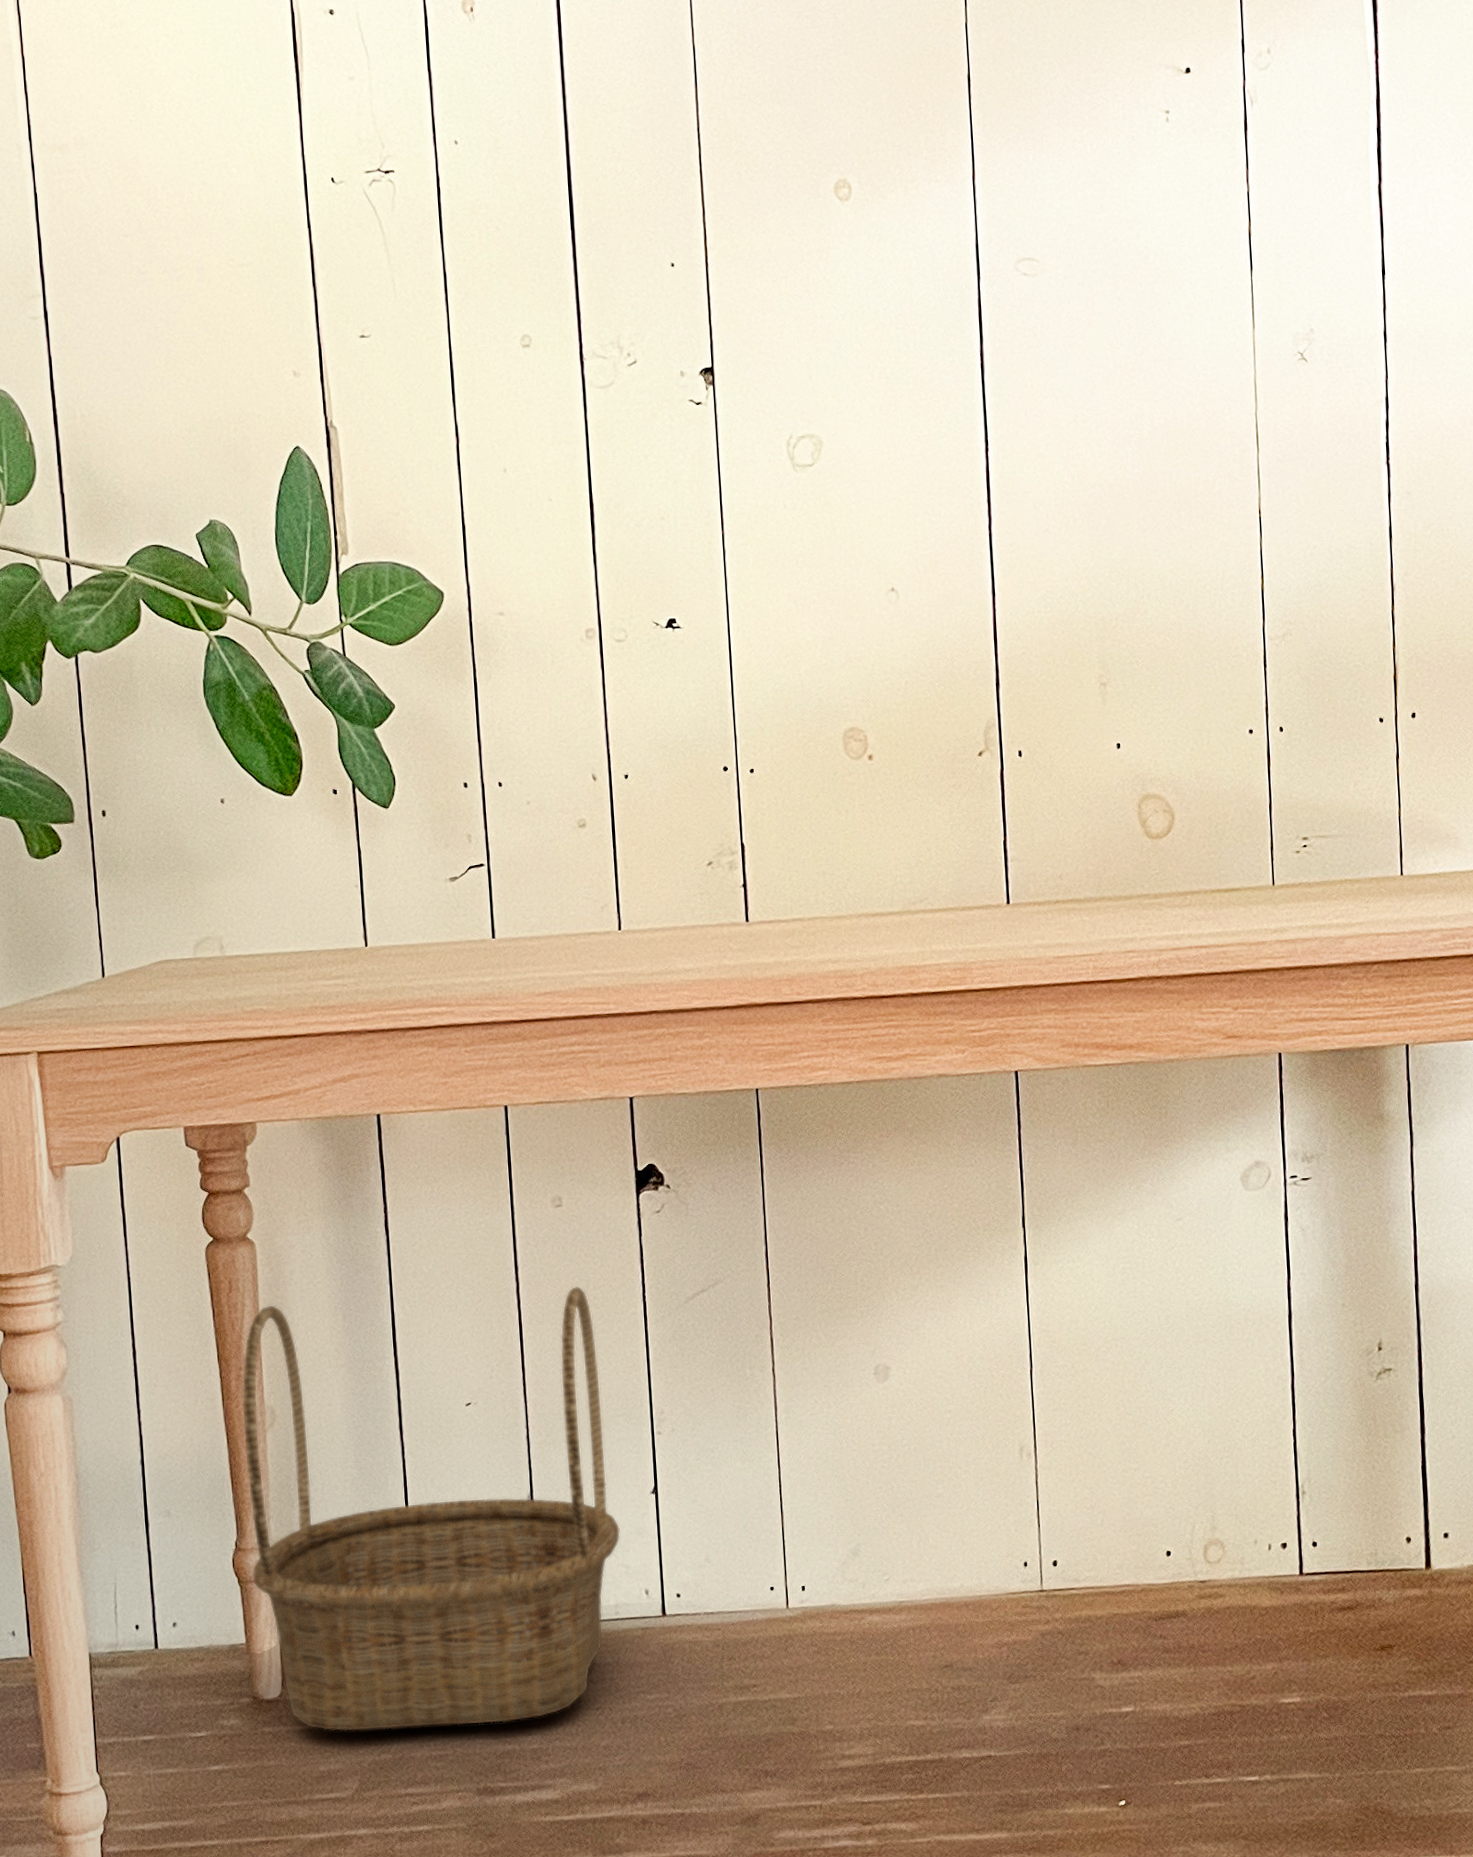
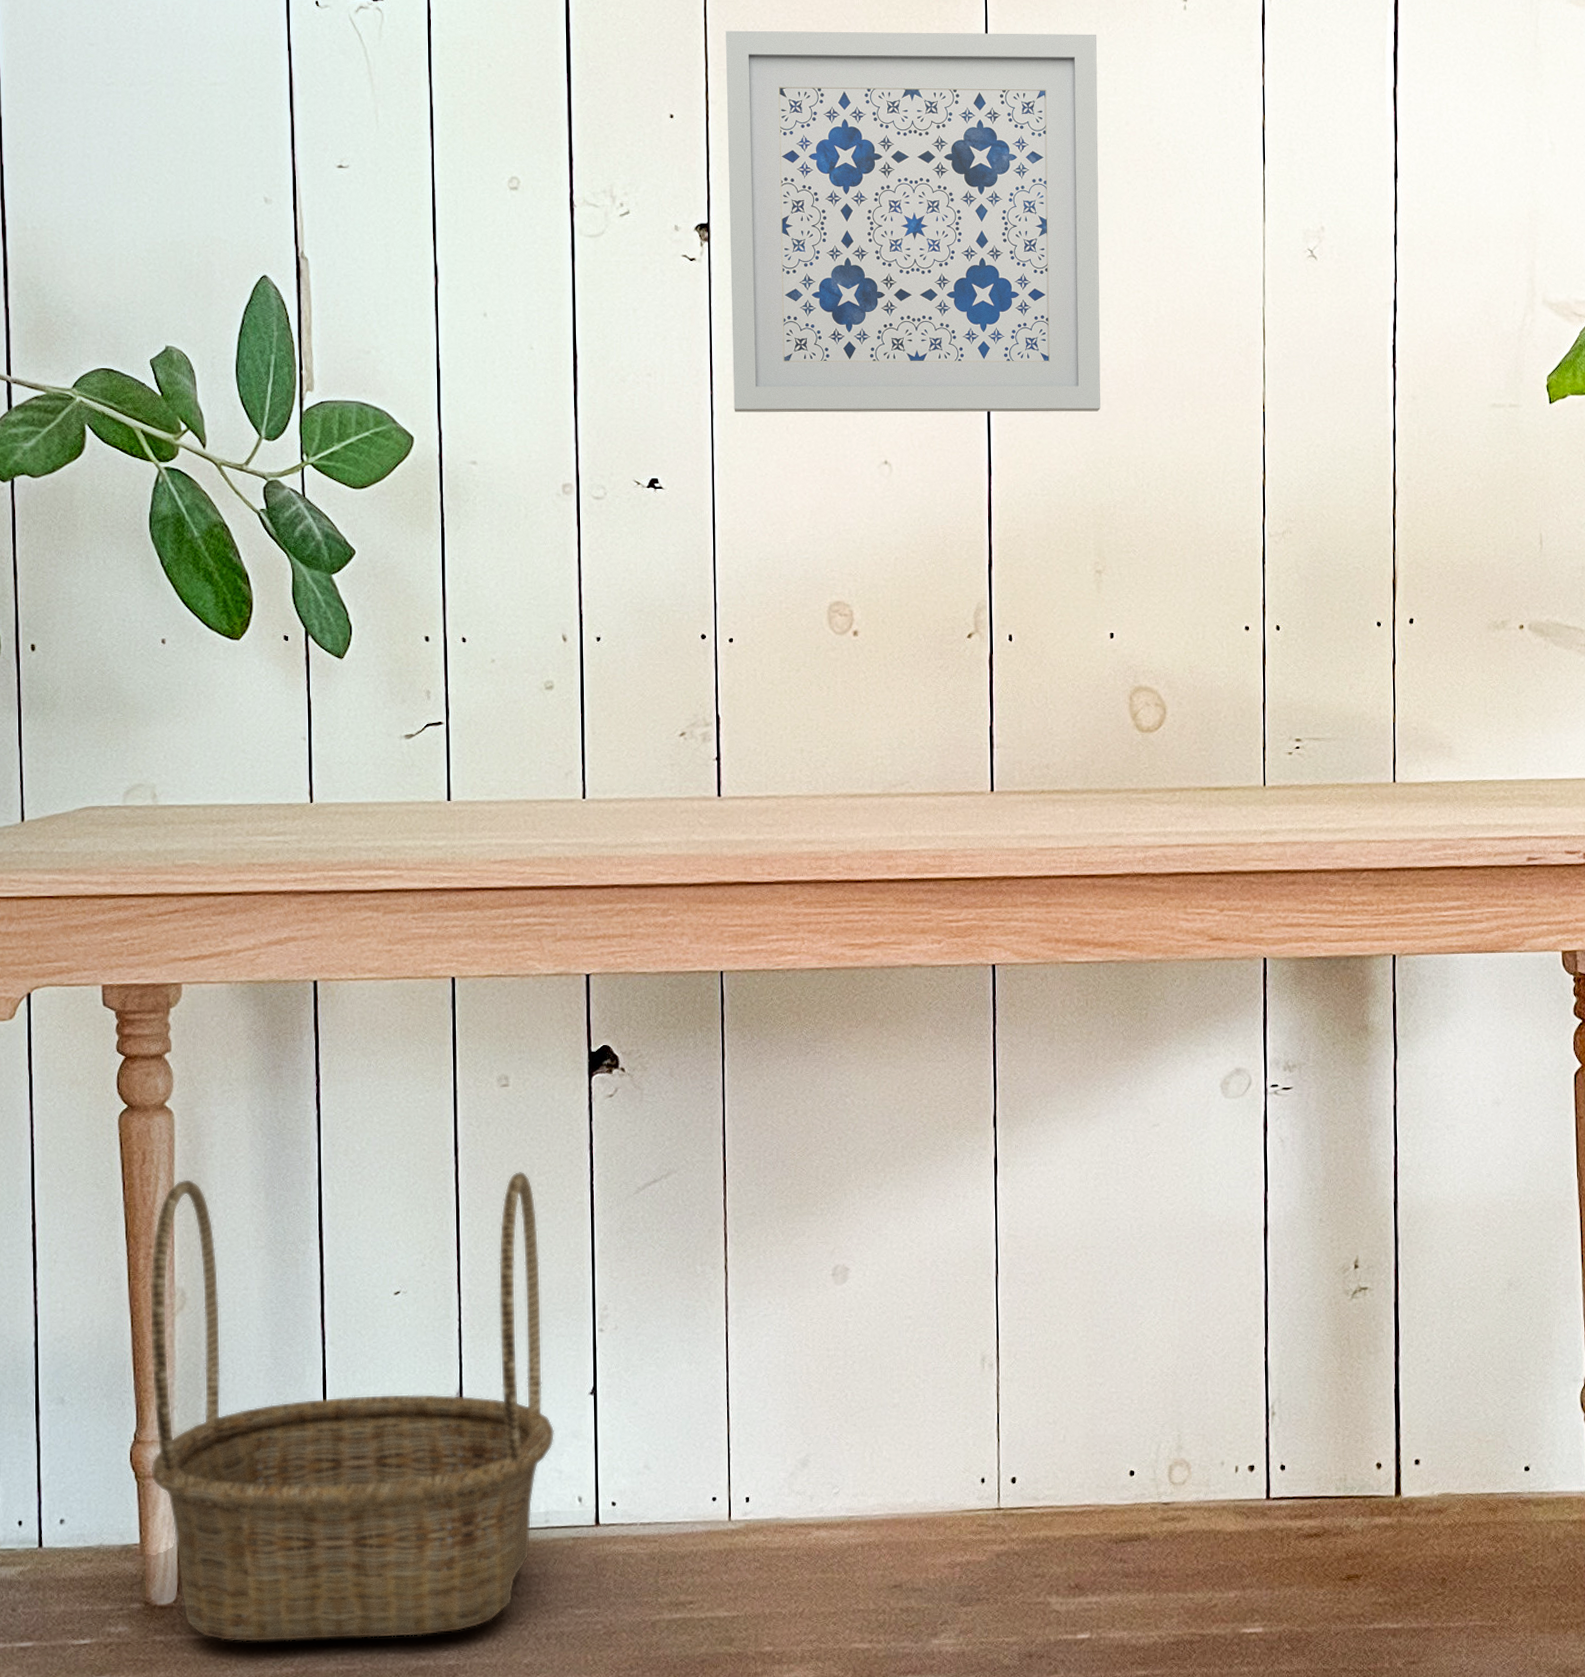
wall art: none [721,152,1099,550] -> present [726,30,1101,413]

